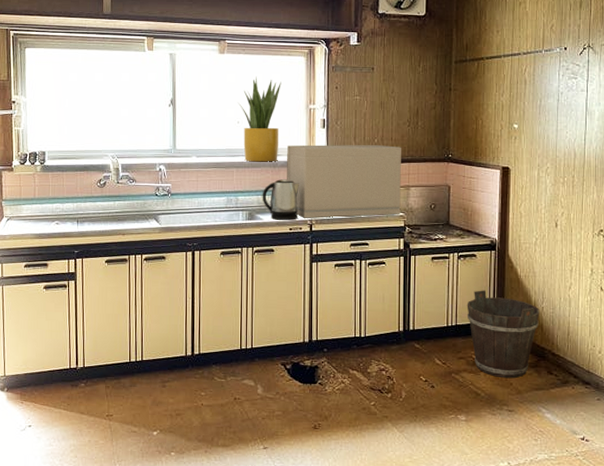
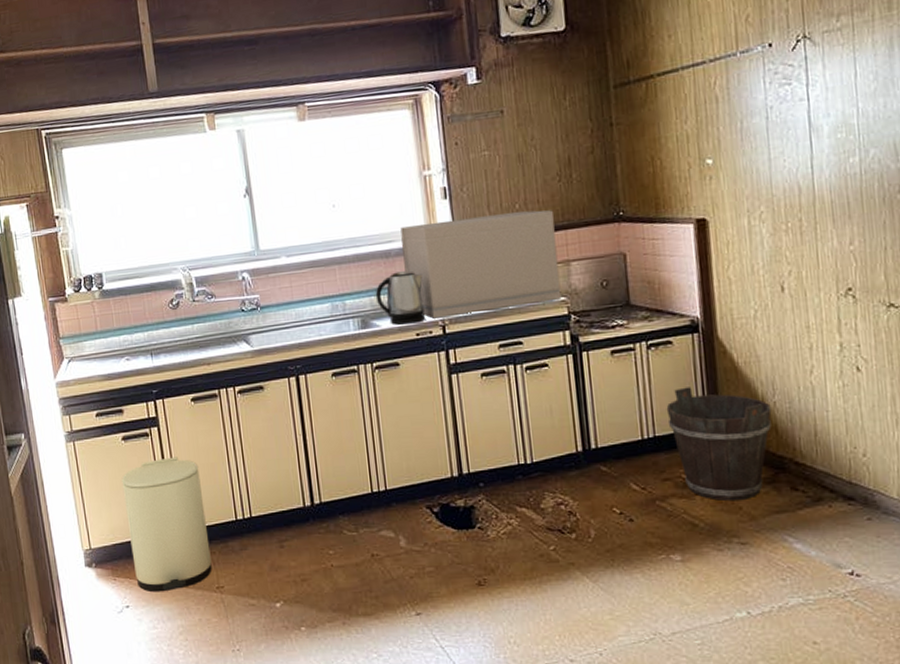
pedal bin: none [38,306,106,415] -> present [121,457,212,591]
planter: present [237,77,281,162] -> none [330,144,391,255]

